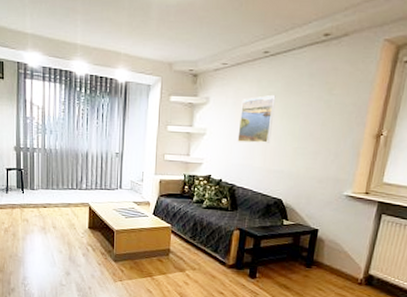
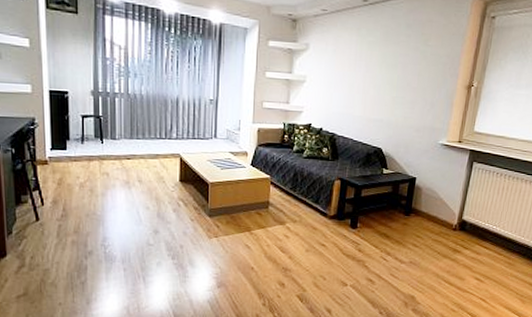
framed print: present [237,94,276,143] -> none [337,43,375,92]

